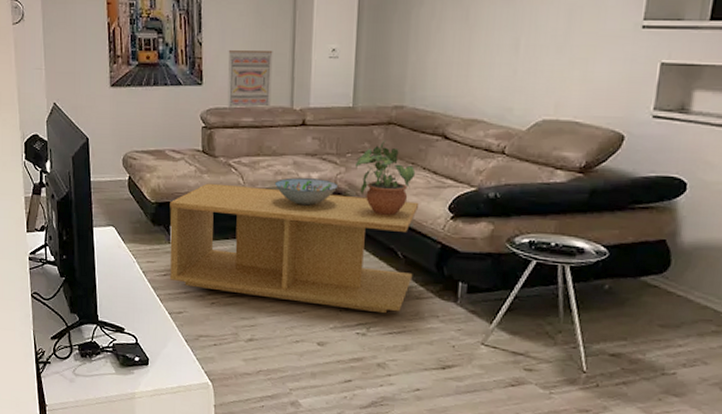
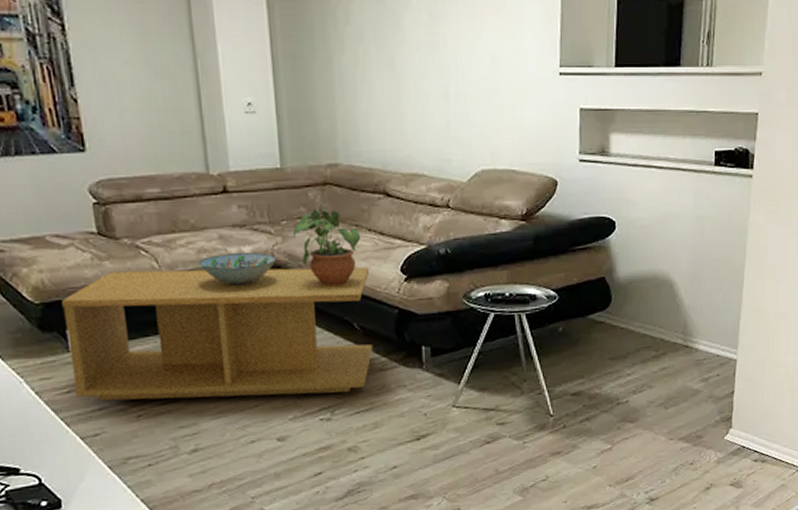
wall art: present [227,50,273,110] -> none [115,107,181,180]

